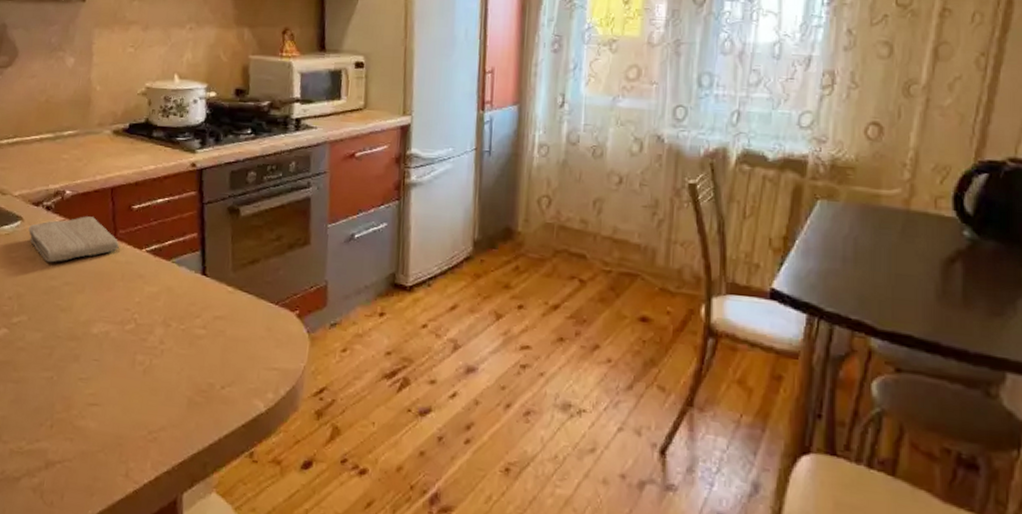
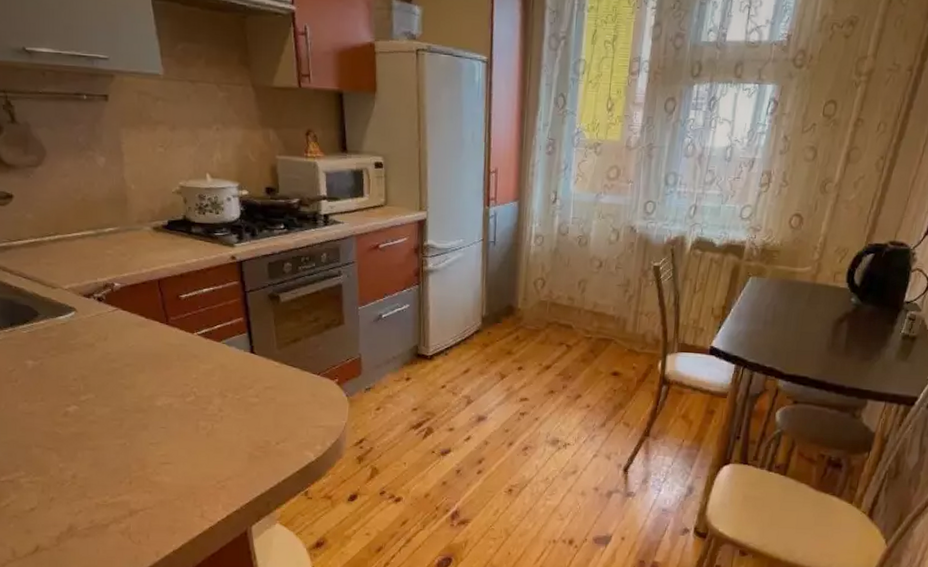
washcloth: present [28,216,120,263] -> none [84,306,173,348]

